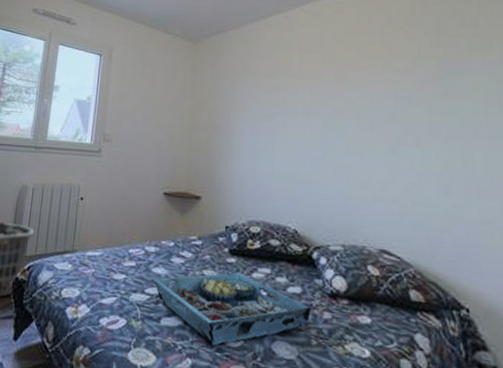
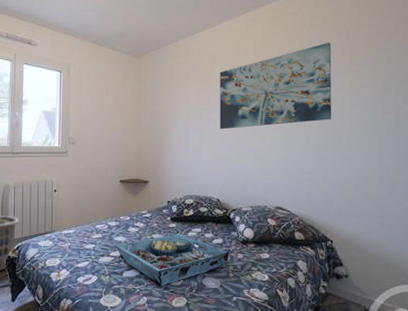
wall art: none [298,33,459,138] -> present [219,42,332,130]

